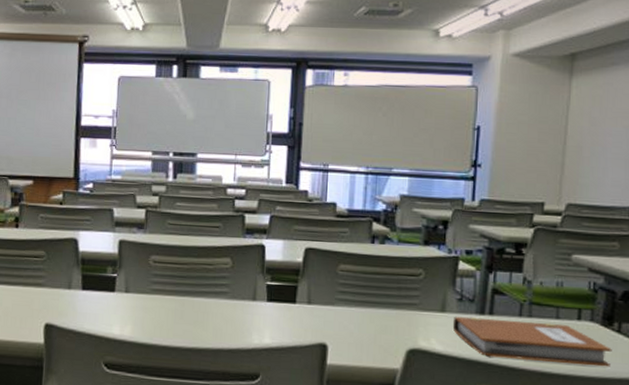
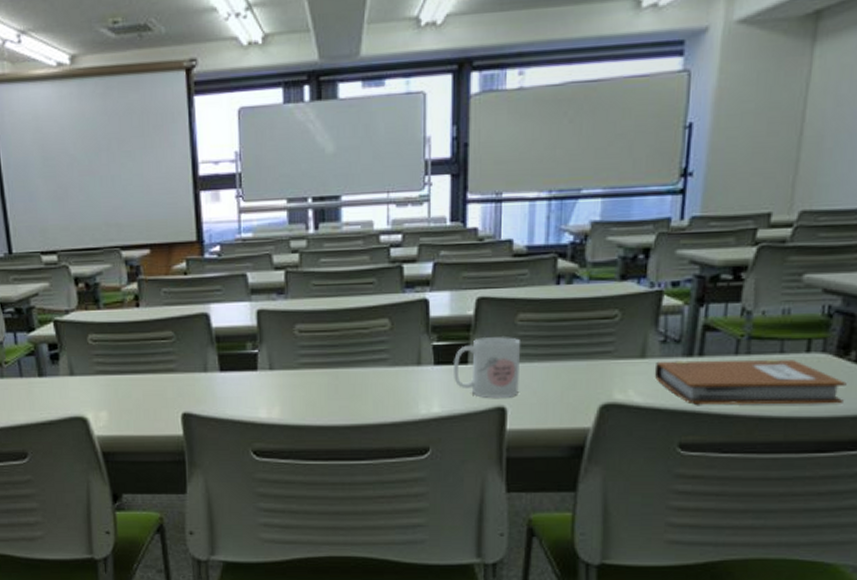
mug: none [283,282,342,336] -> present [454,335,521,398]

